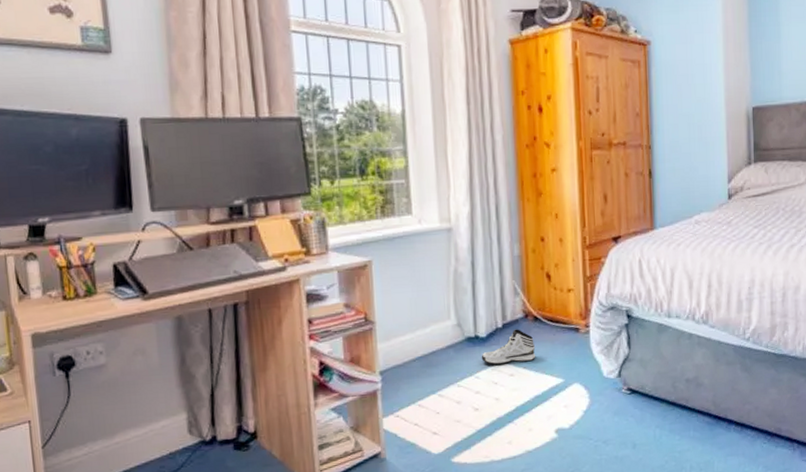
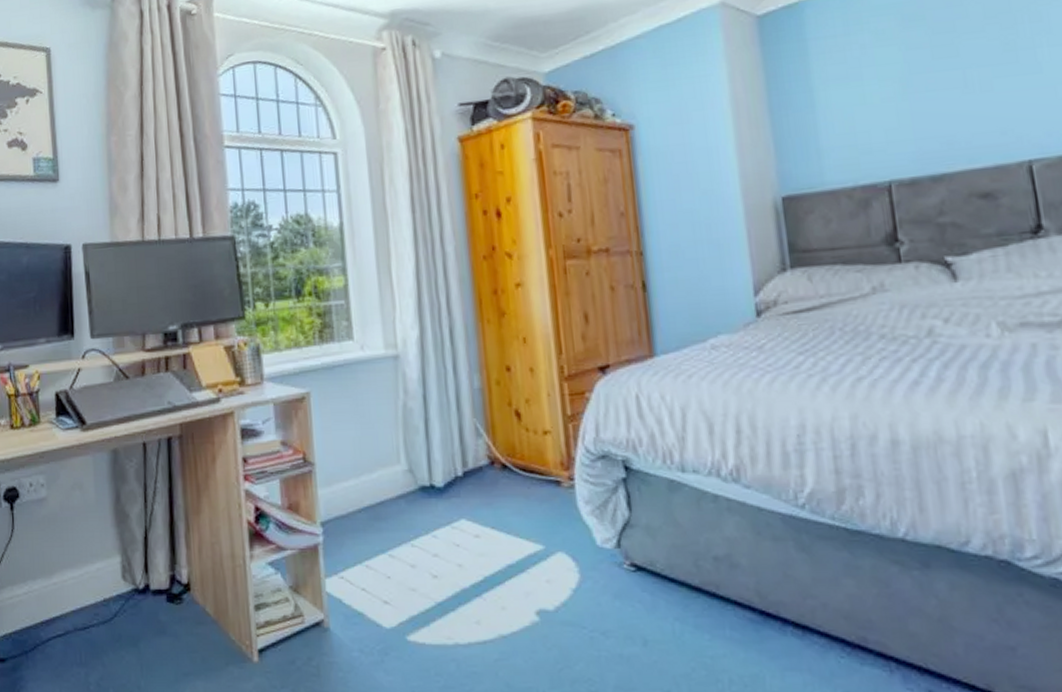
sneaker: present [481,329,536,365] -> none [438,478,507,522]

